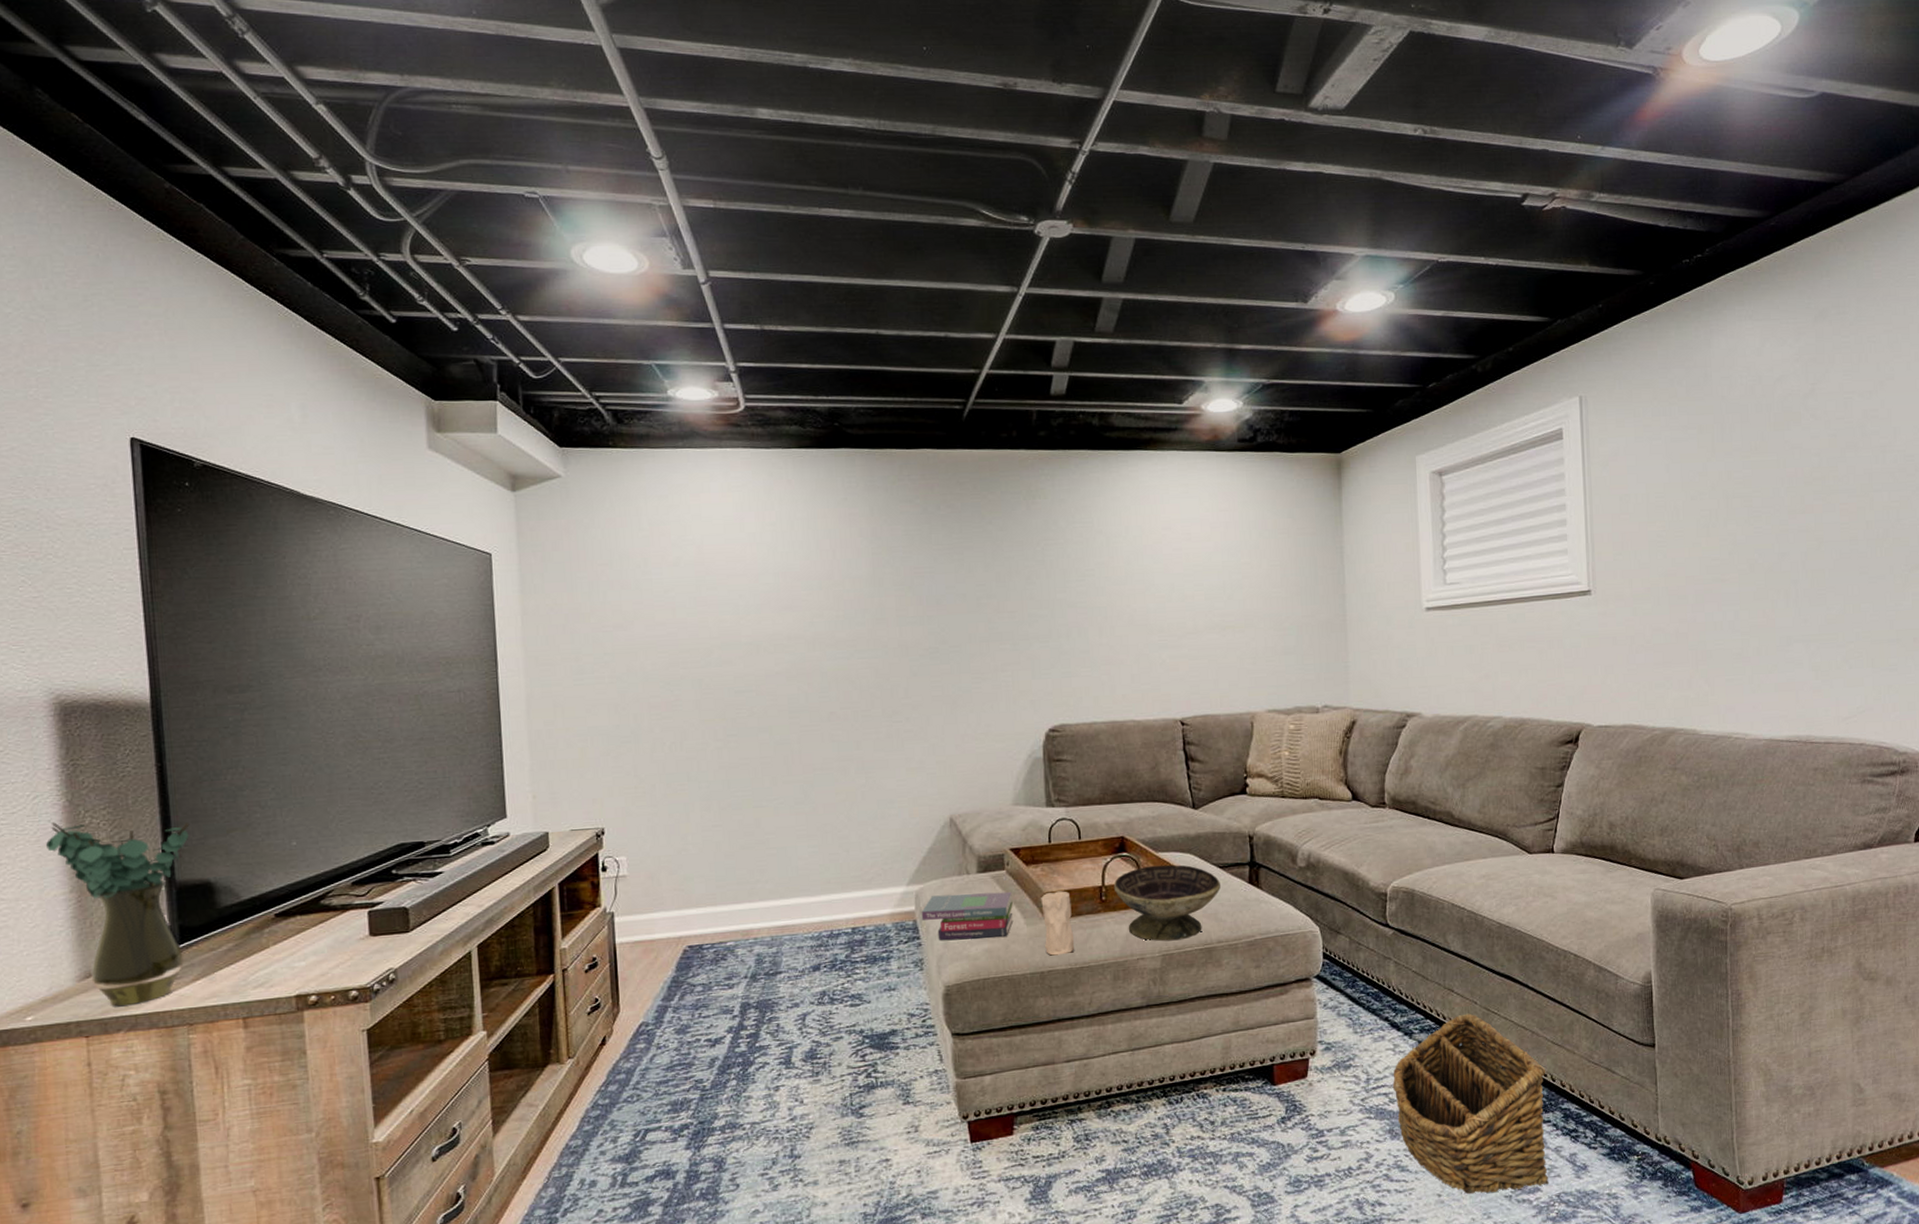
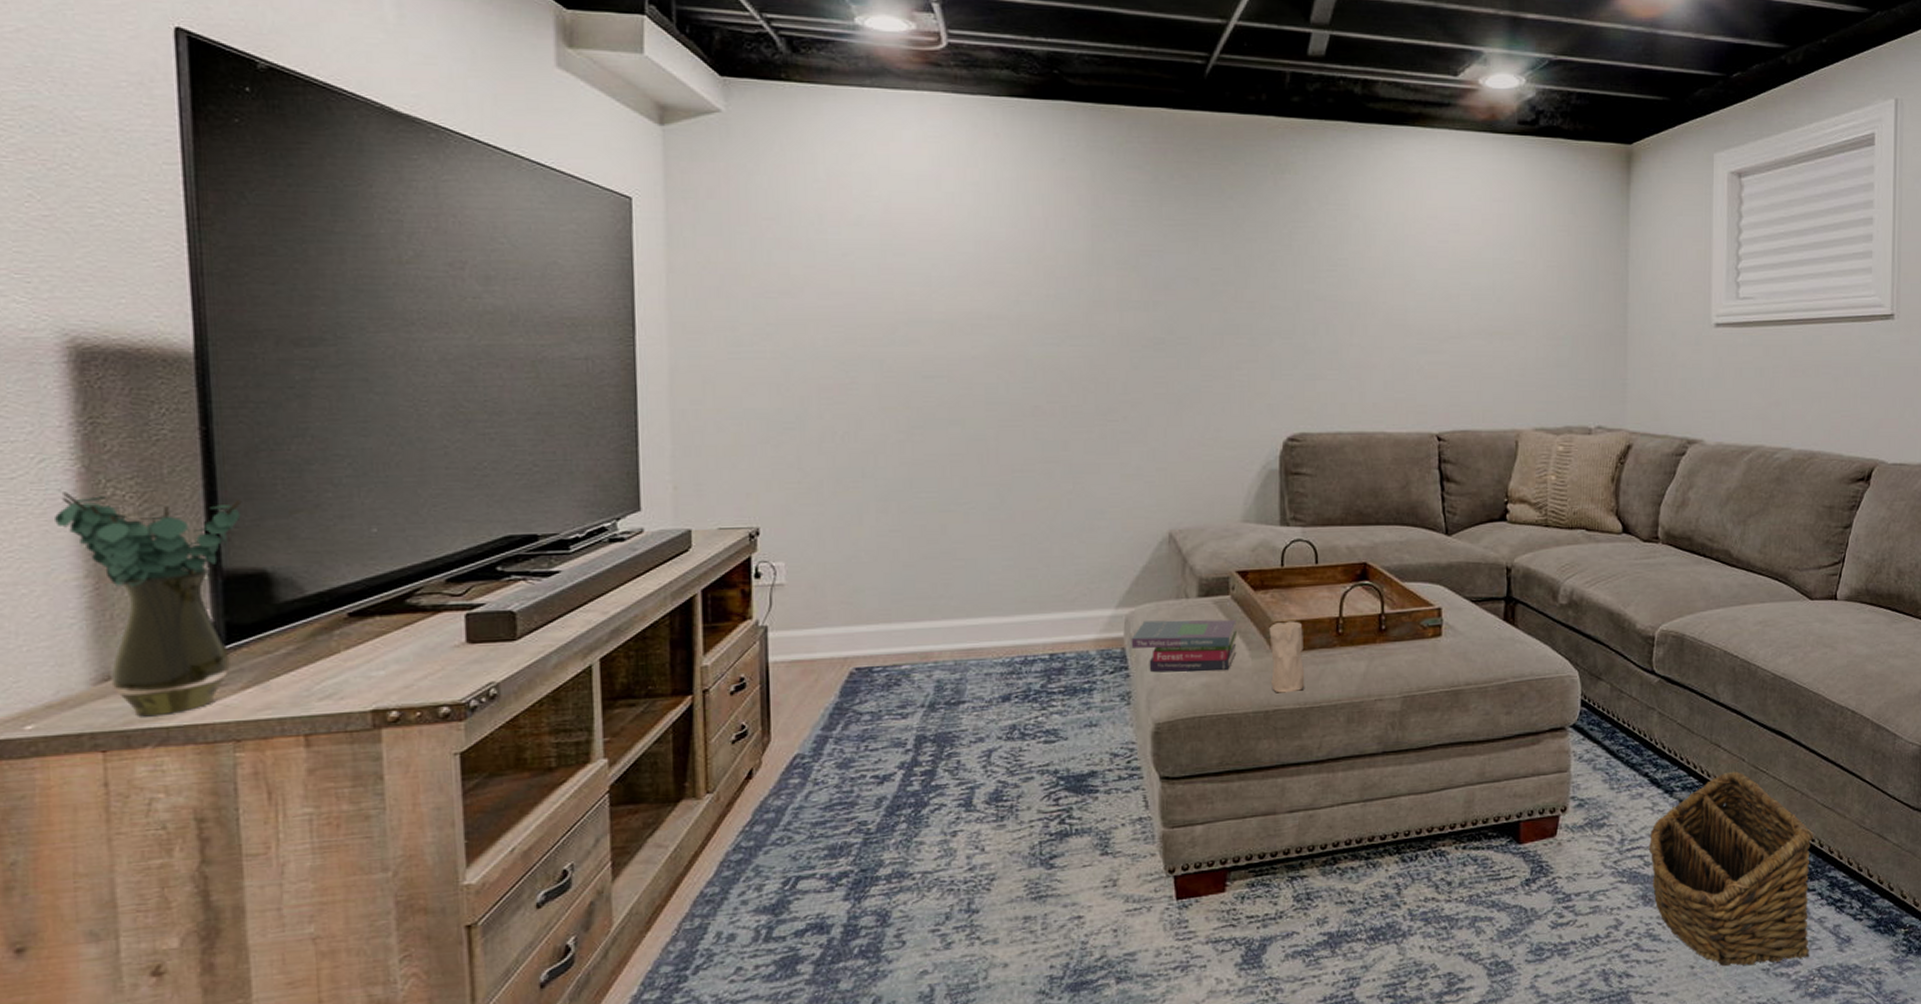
decorative bowl: present [1113,864,1221,942] -> none [1352,596,1472,682]

